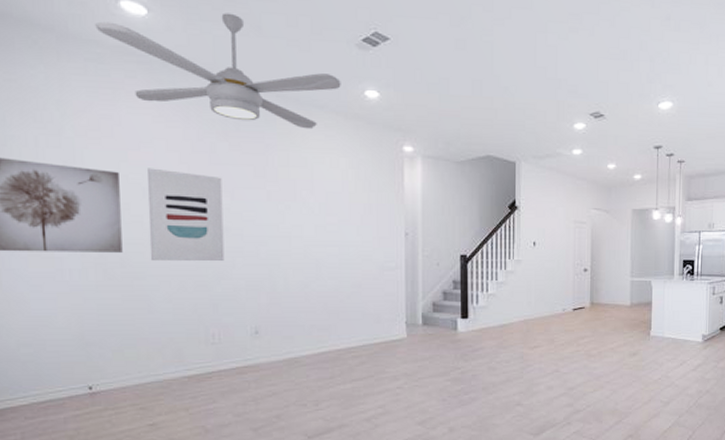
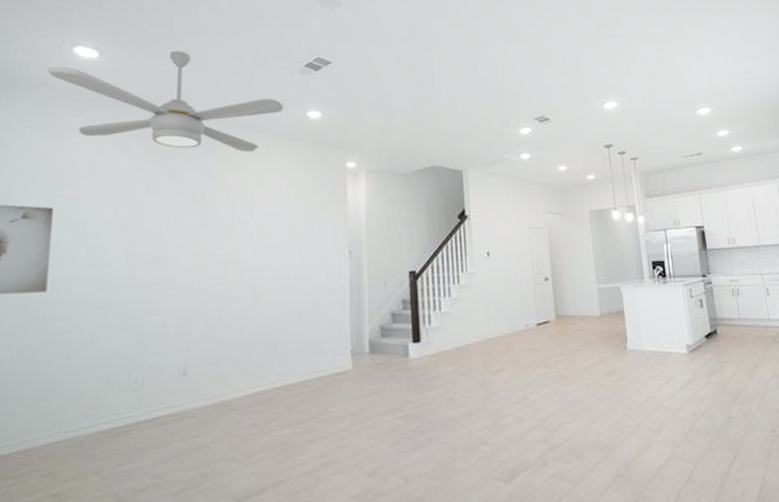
wall art: present [148,168,225,262] -> none [75,201,159,300]

